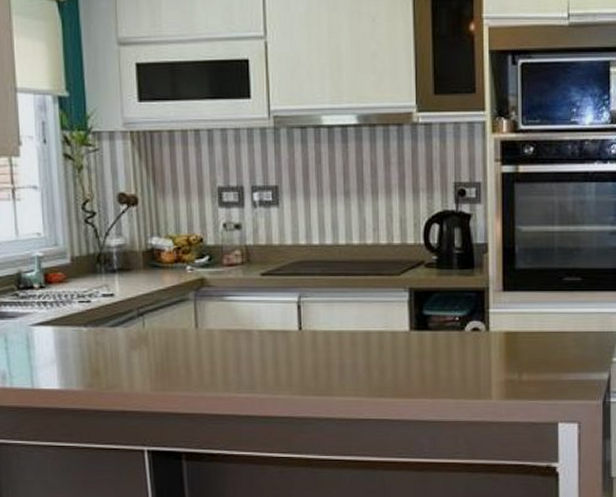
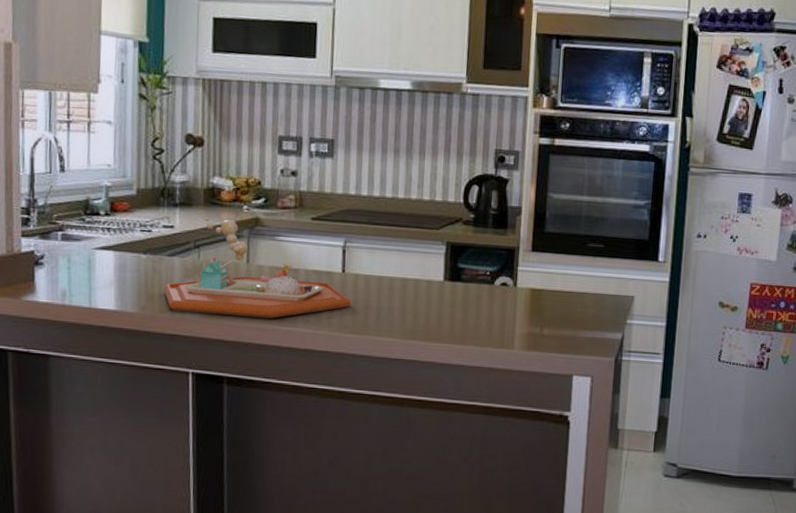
food tray: none [109,276,312,386] -> present [163,211,352,318]

